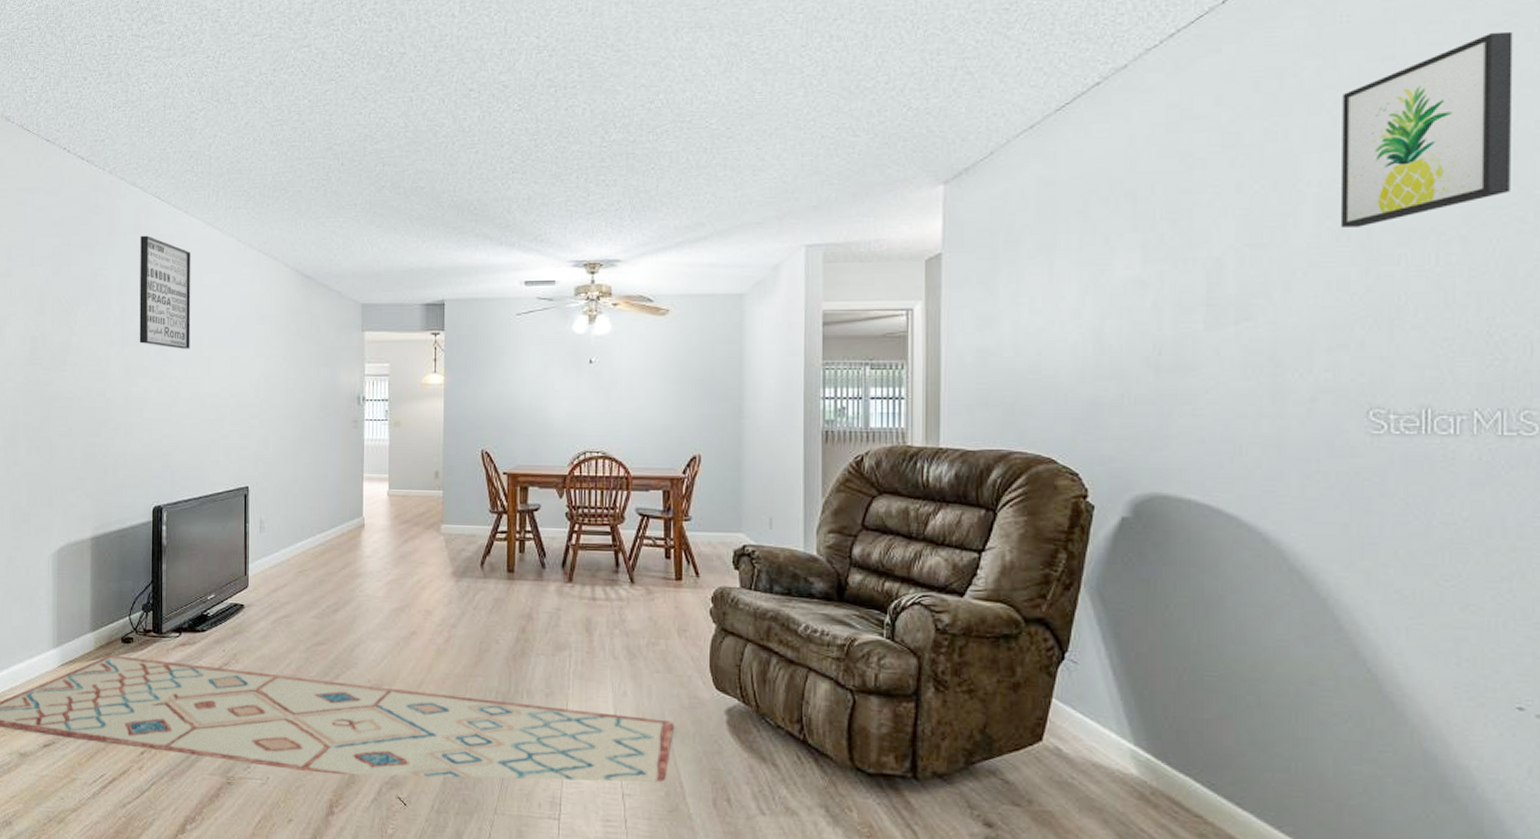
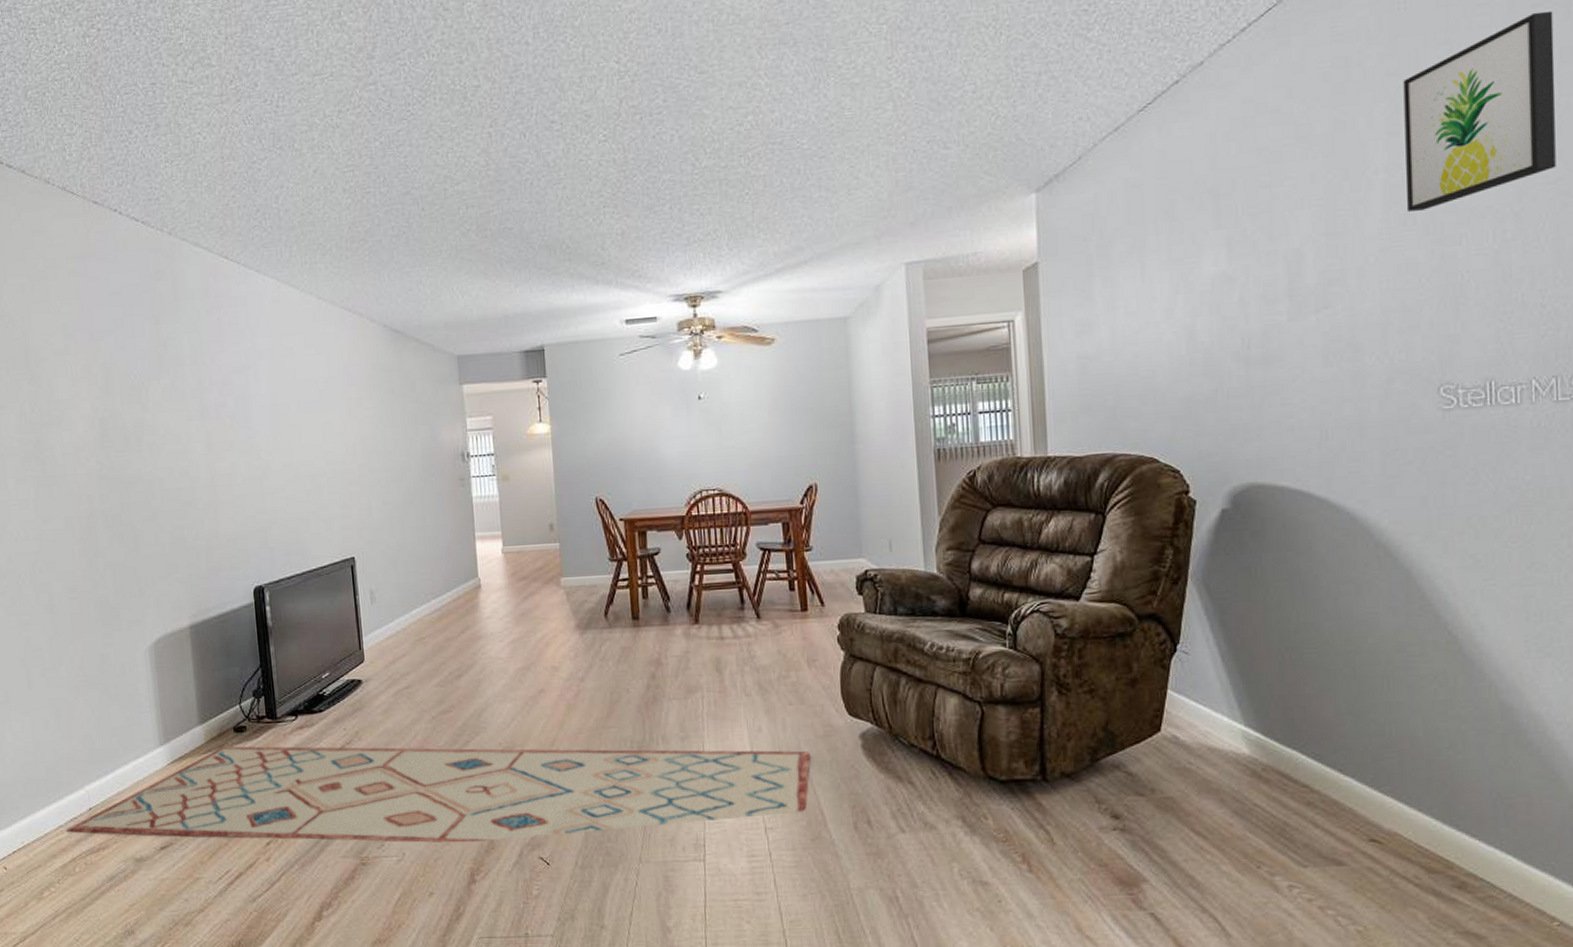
wall art: present [139,235,191,349] -> none [210,299,277,419]

